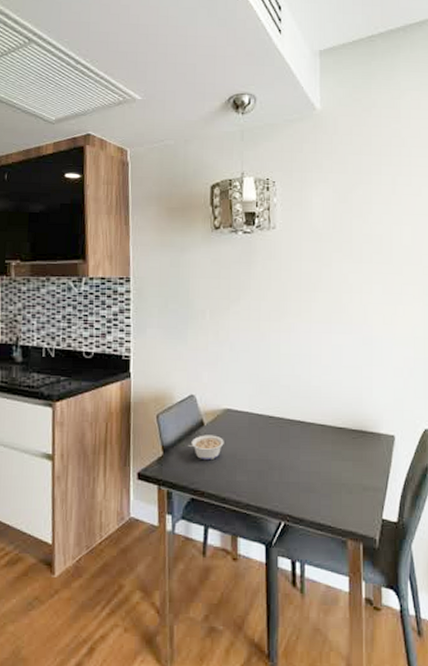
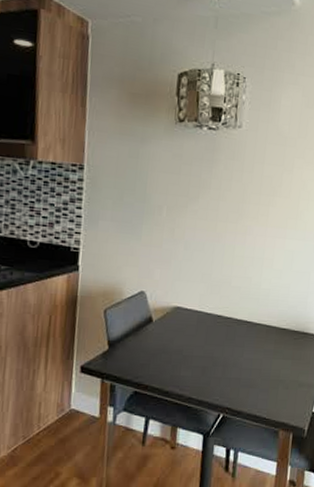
legume: present [187,435,224,461] -> none [134,331,172,356]

